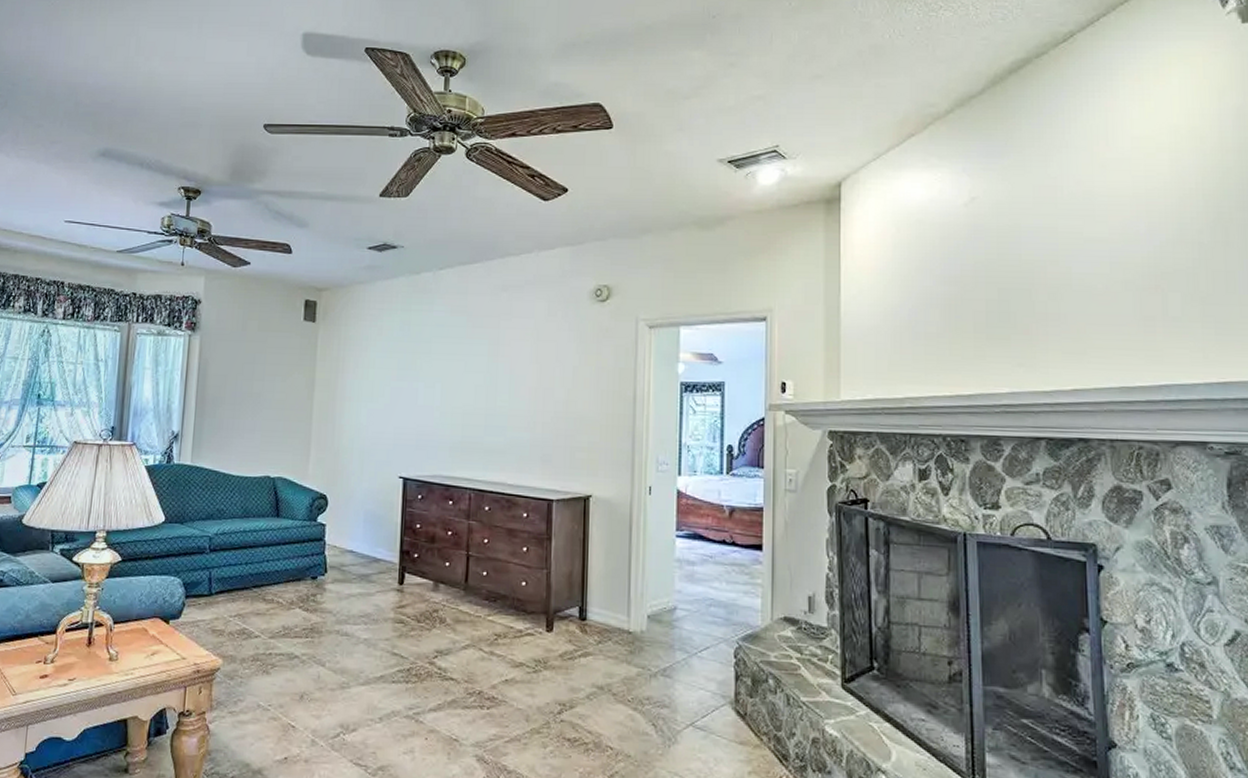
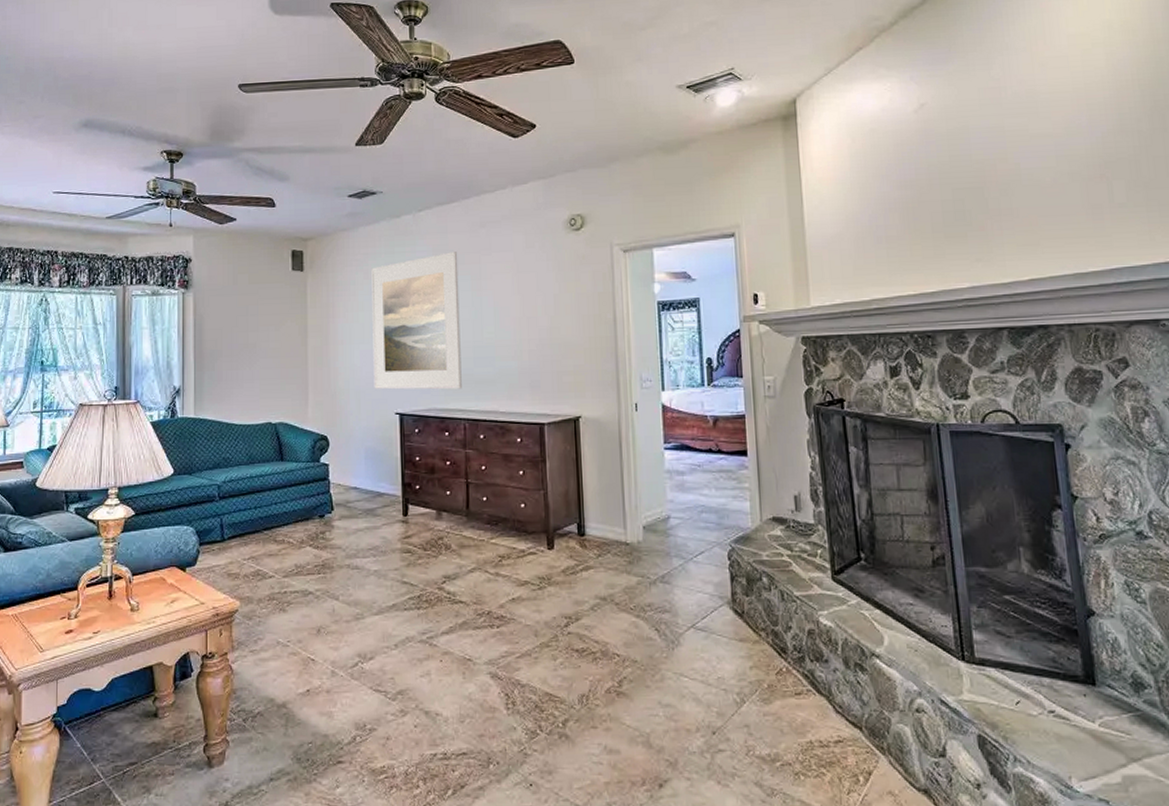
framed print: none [379,314,477,457] -> present [371,252,462,390]

